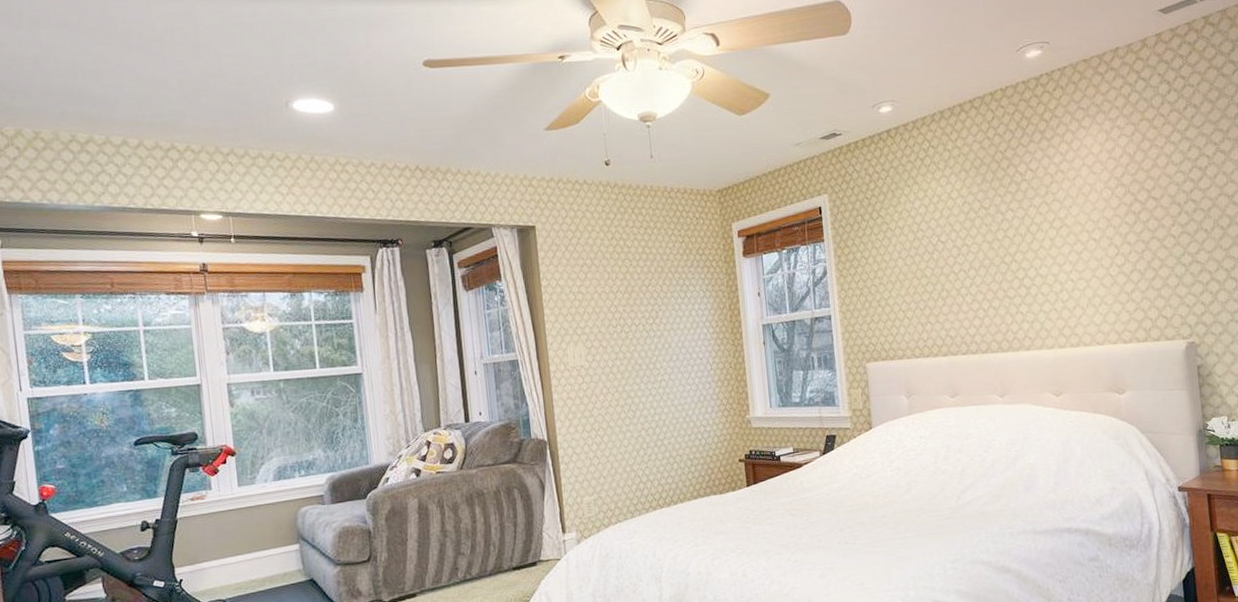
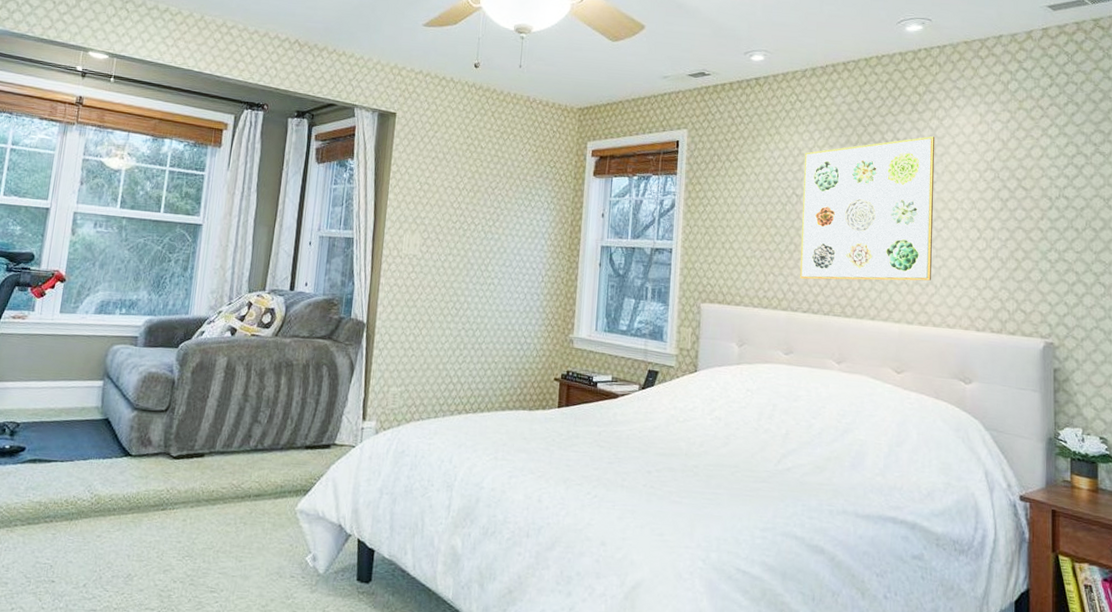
wall art: none [944,161,1077,323] -> present [800,136,935,281]

